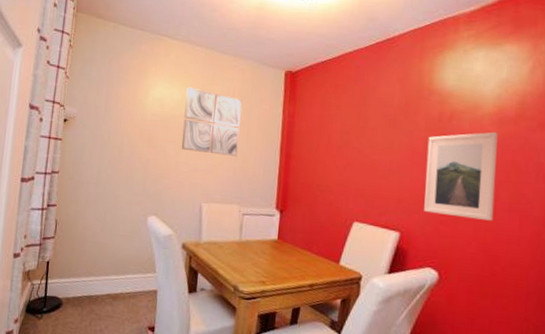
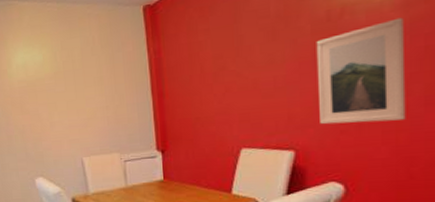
wall art: present [181,87,242,156] -> none [46,46,108,110]

